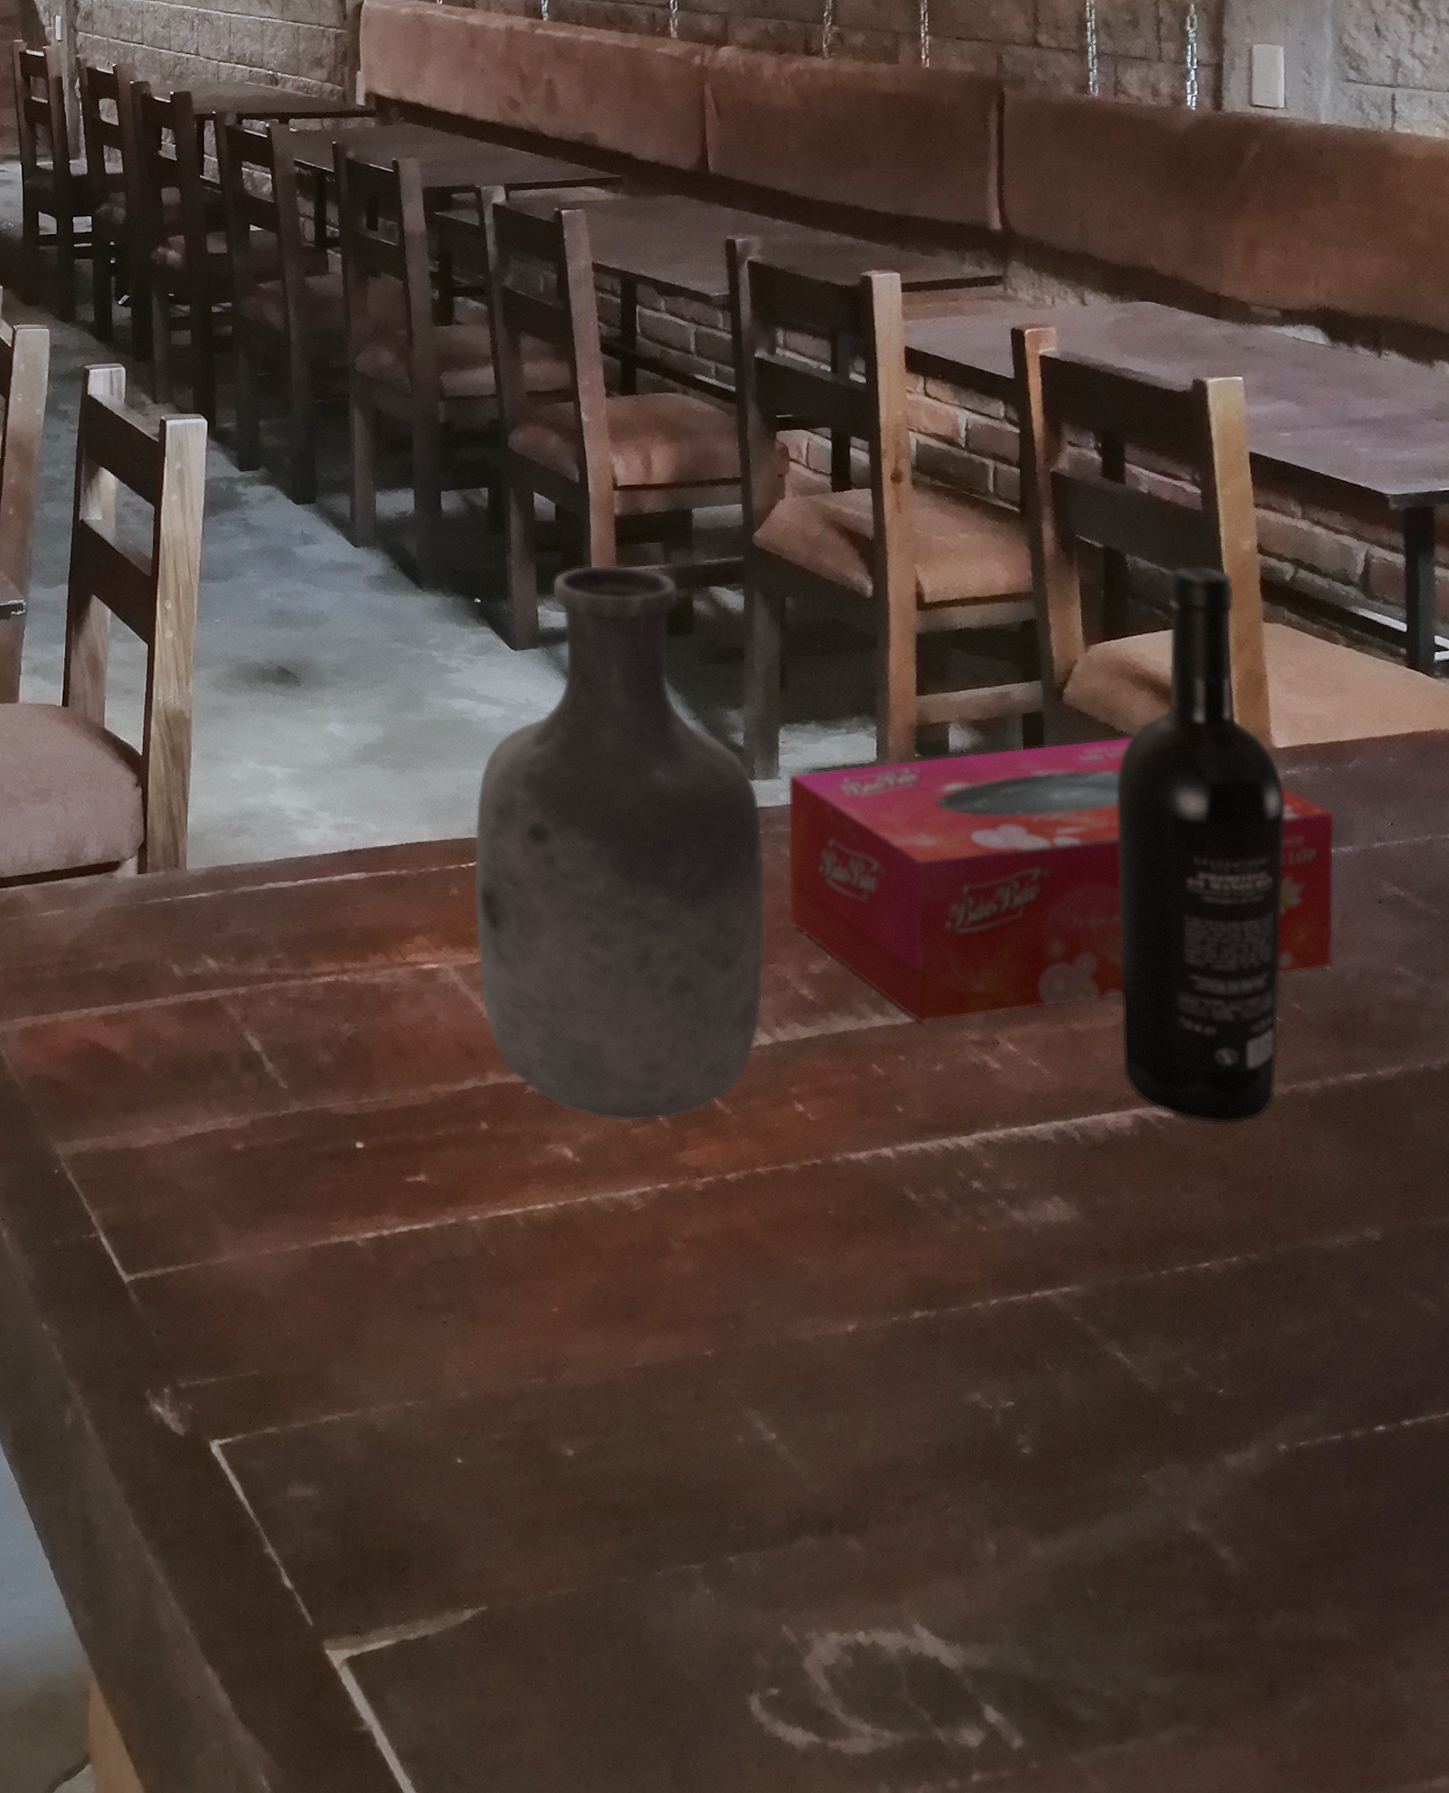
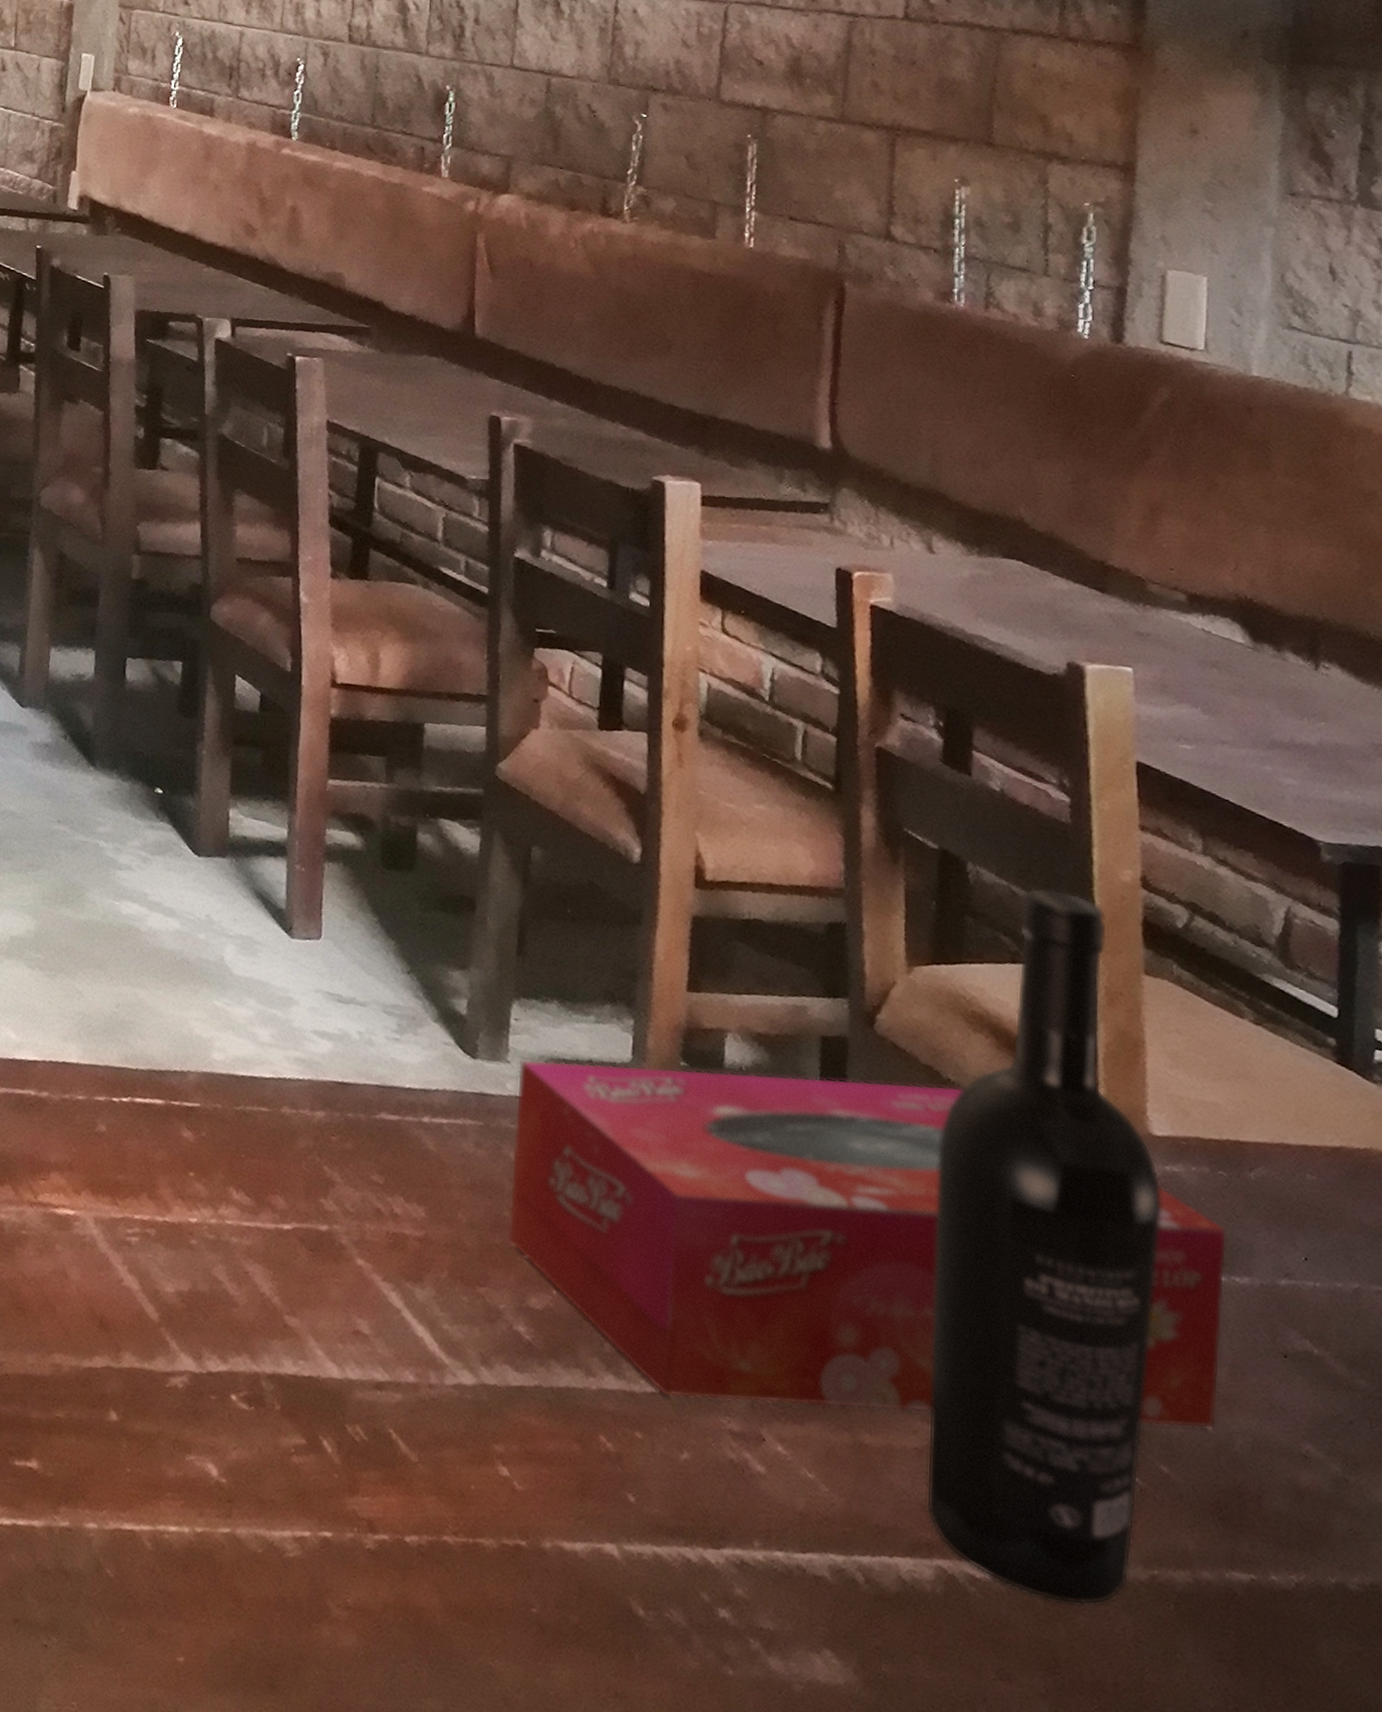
vase: present [474,564,766,1122] -> none [122,770,483,1452]

